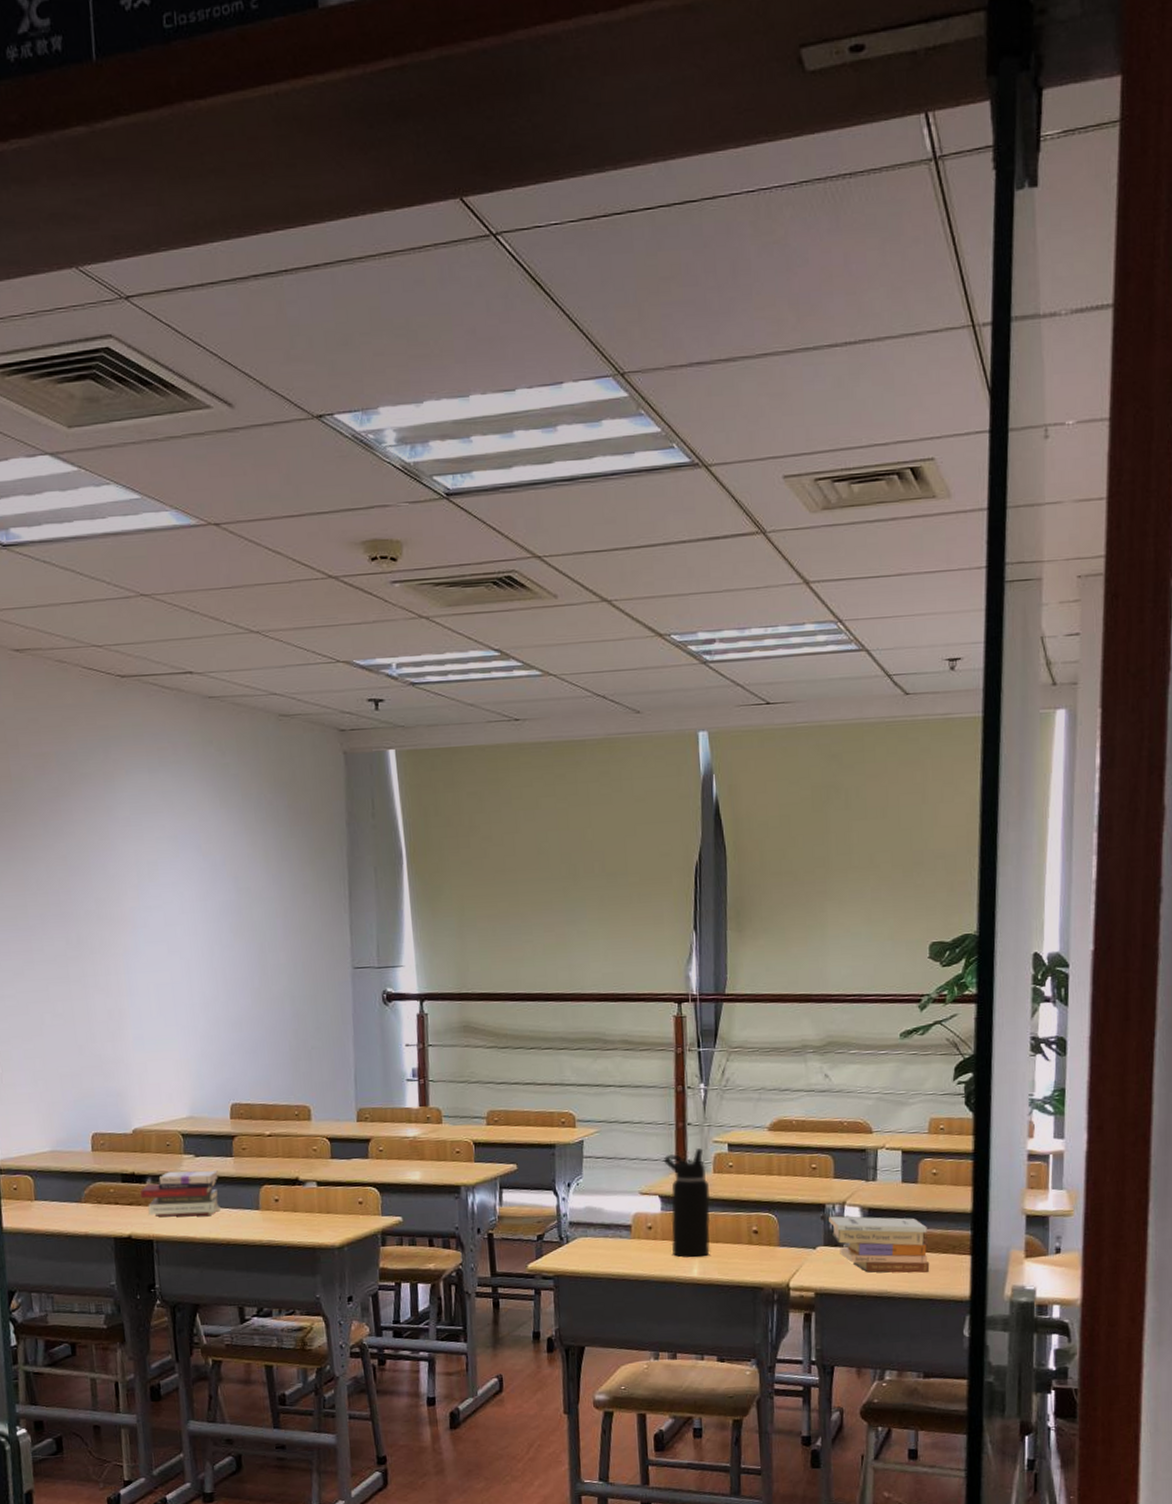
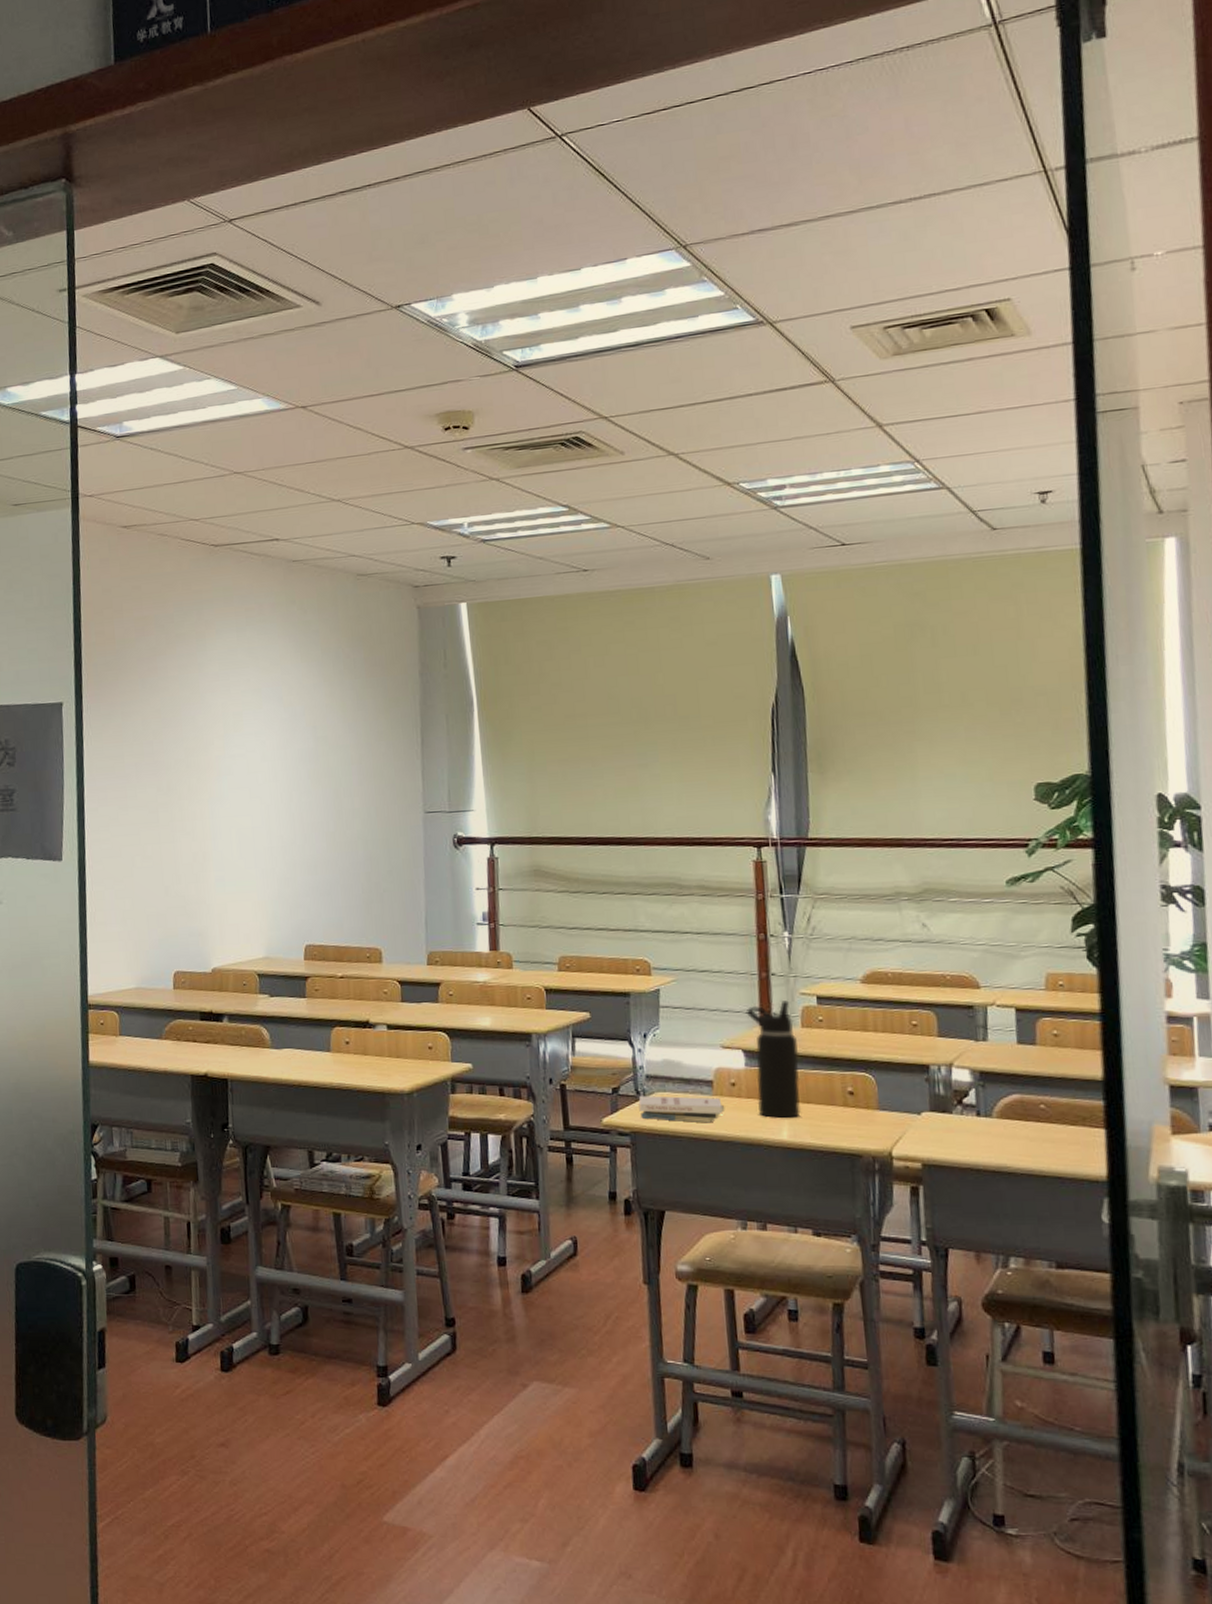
books: present [140,1170,221,1217] -> none [217,1010,293,1057]
books: none [562,1240,642,1265] -> present [638,1095,726,1123]
books: present [829,1216,930,1273] -> none [934,1078,1056,1146]

